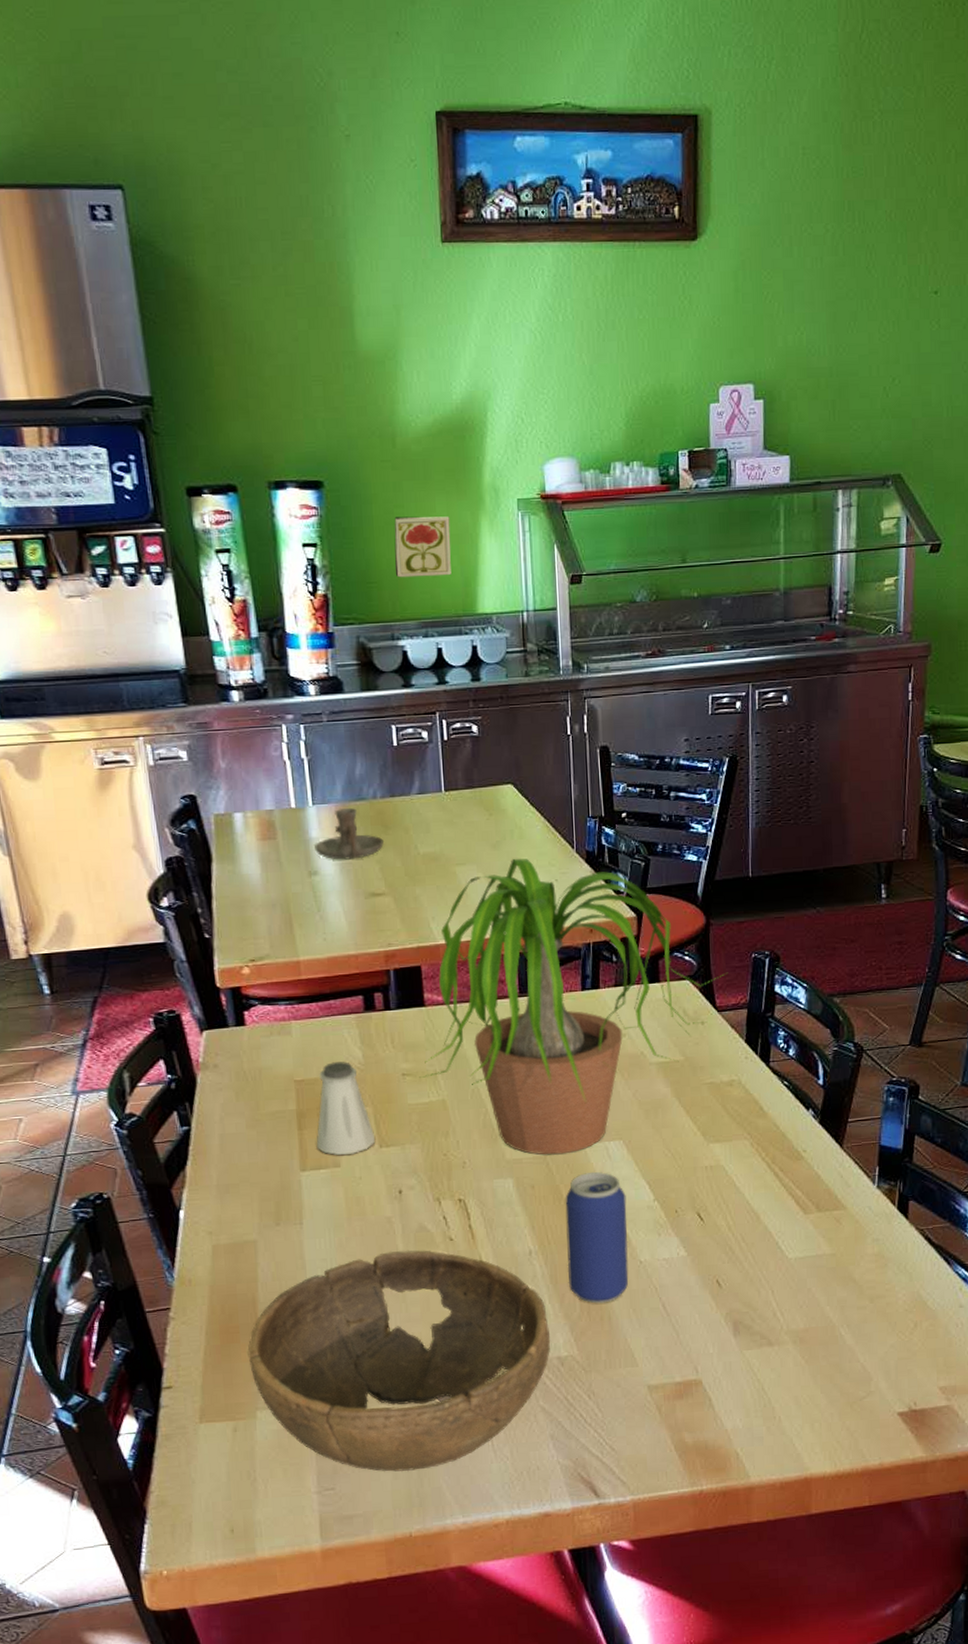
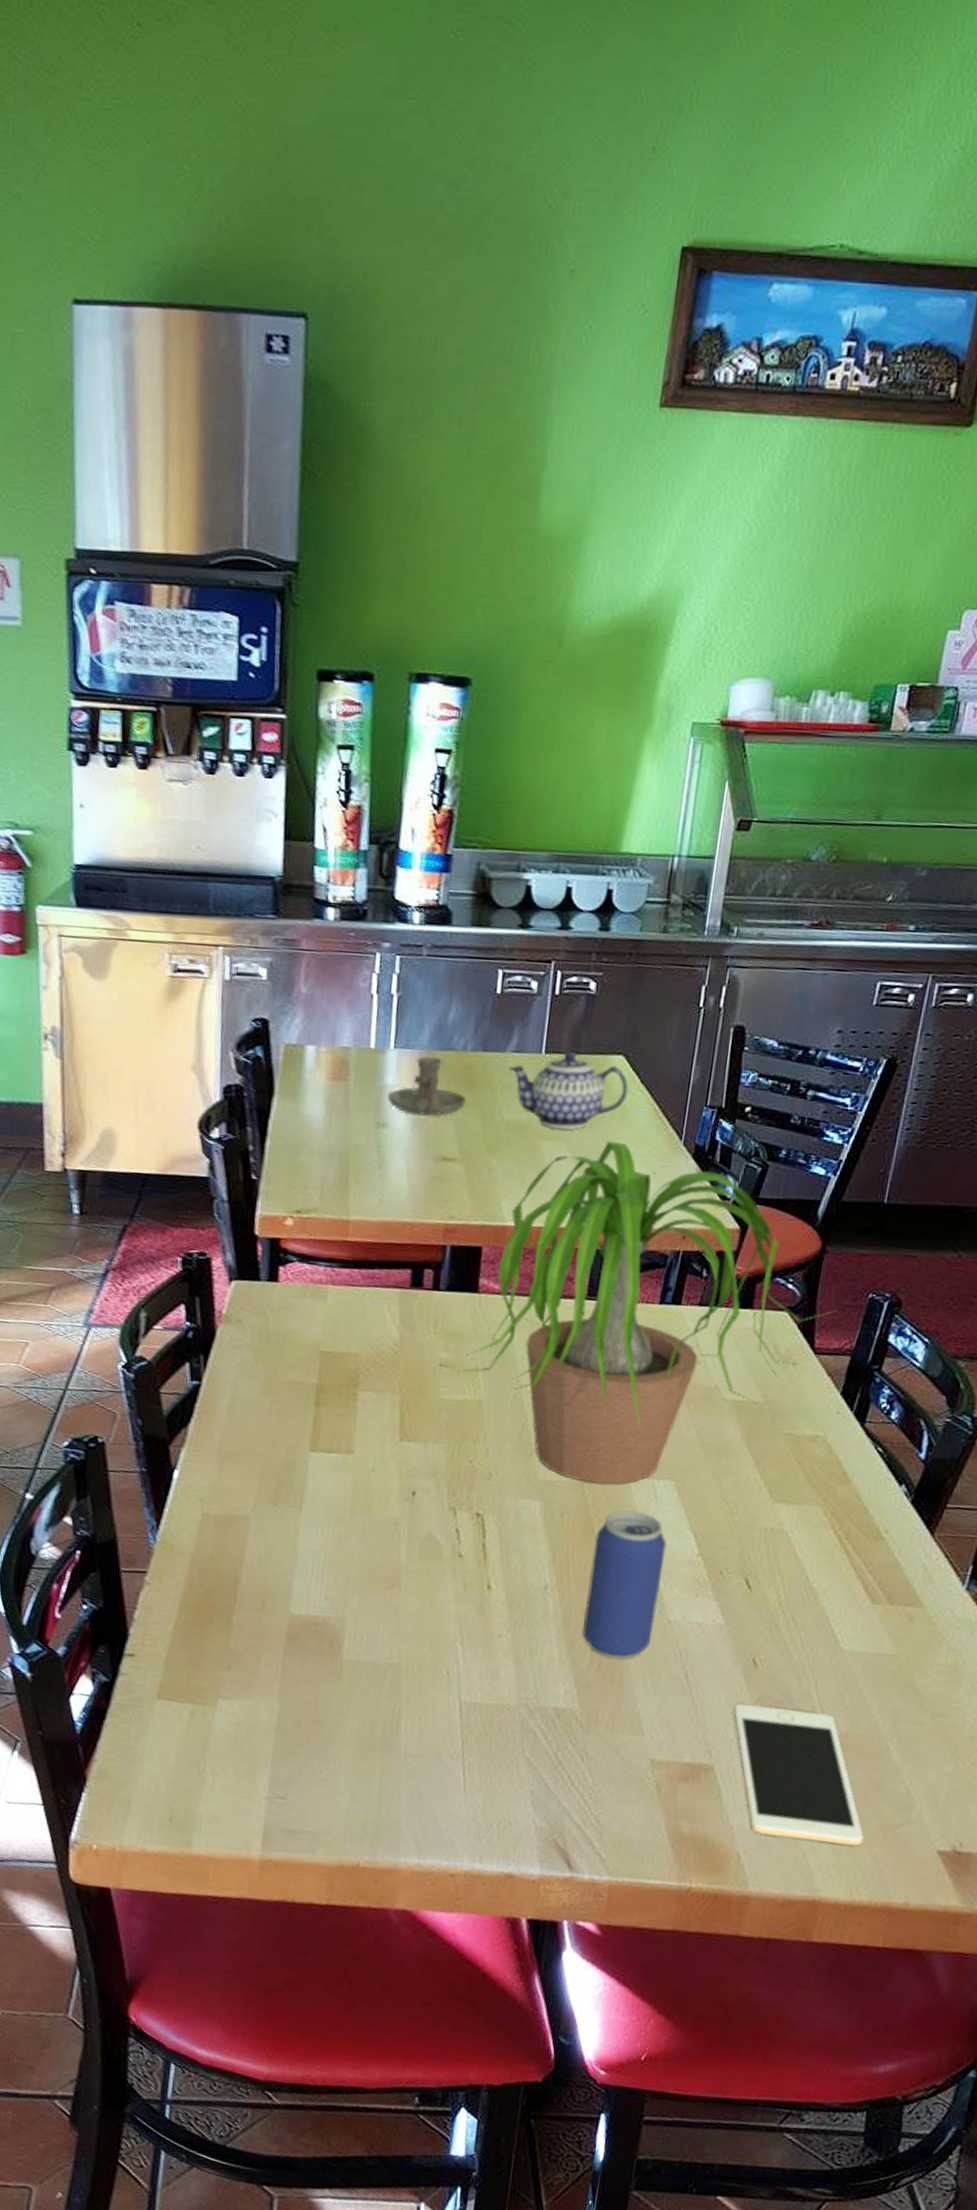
bowl: present [247,1250,551,1472] -> none [219,1556,552,1798]
saltshaker: present [316,1062,375,1155] -> none [331,1338,397,1443]
decorative tile: present [394,516,452,578] -> none [534,729,609,805]
teapot: none [415,786,522,855] -> present [508,1050,629,1130]
cell phone: none [709,1315,836,1431] -> present [733,1703,864,1846]

